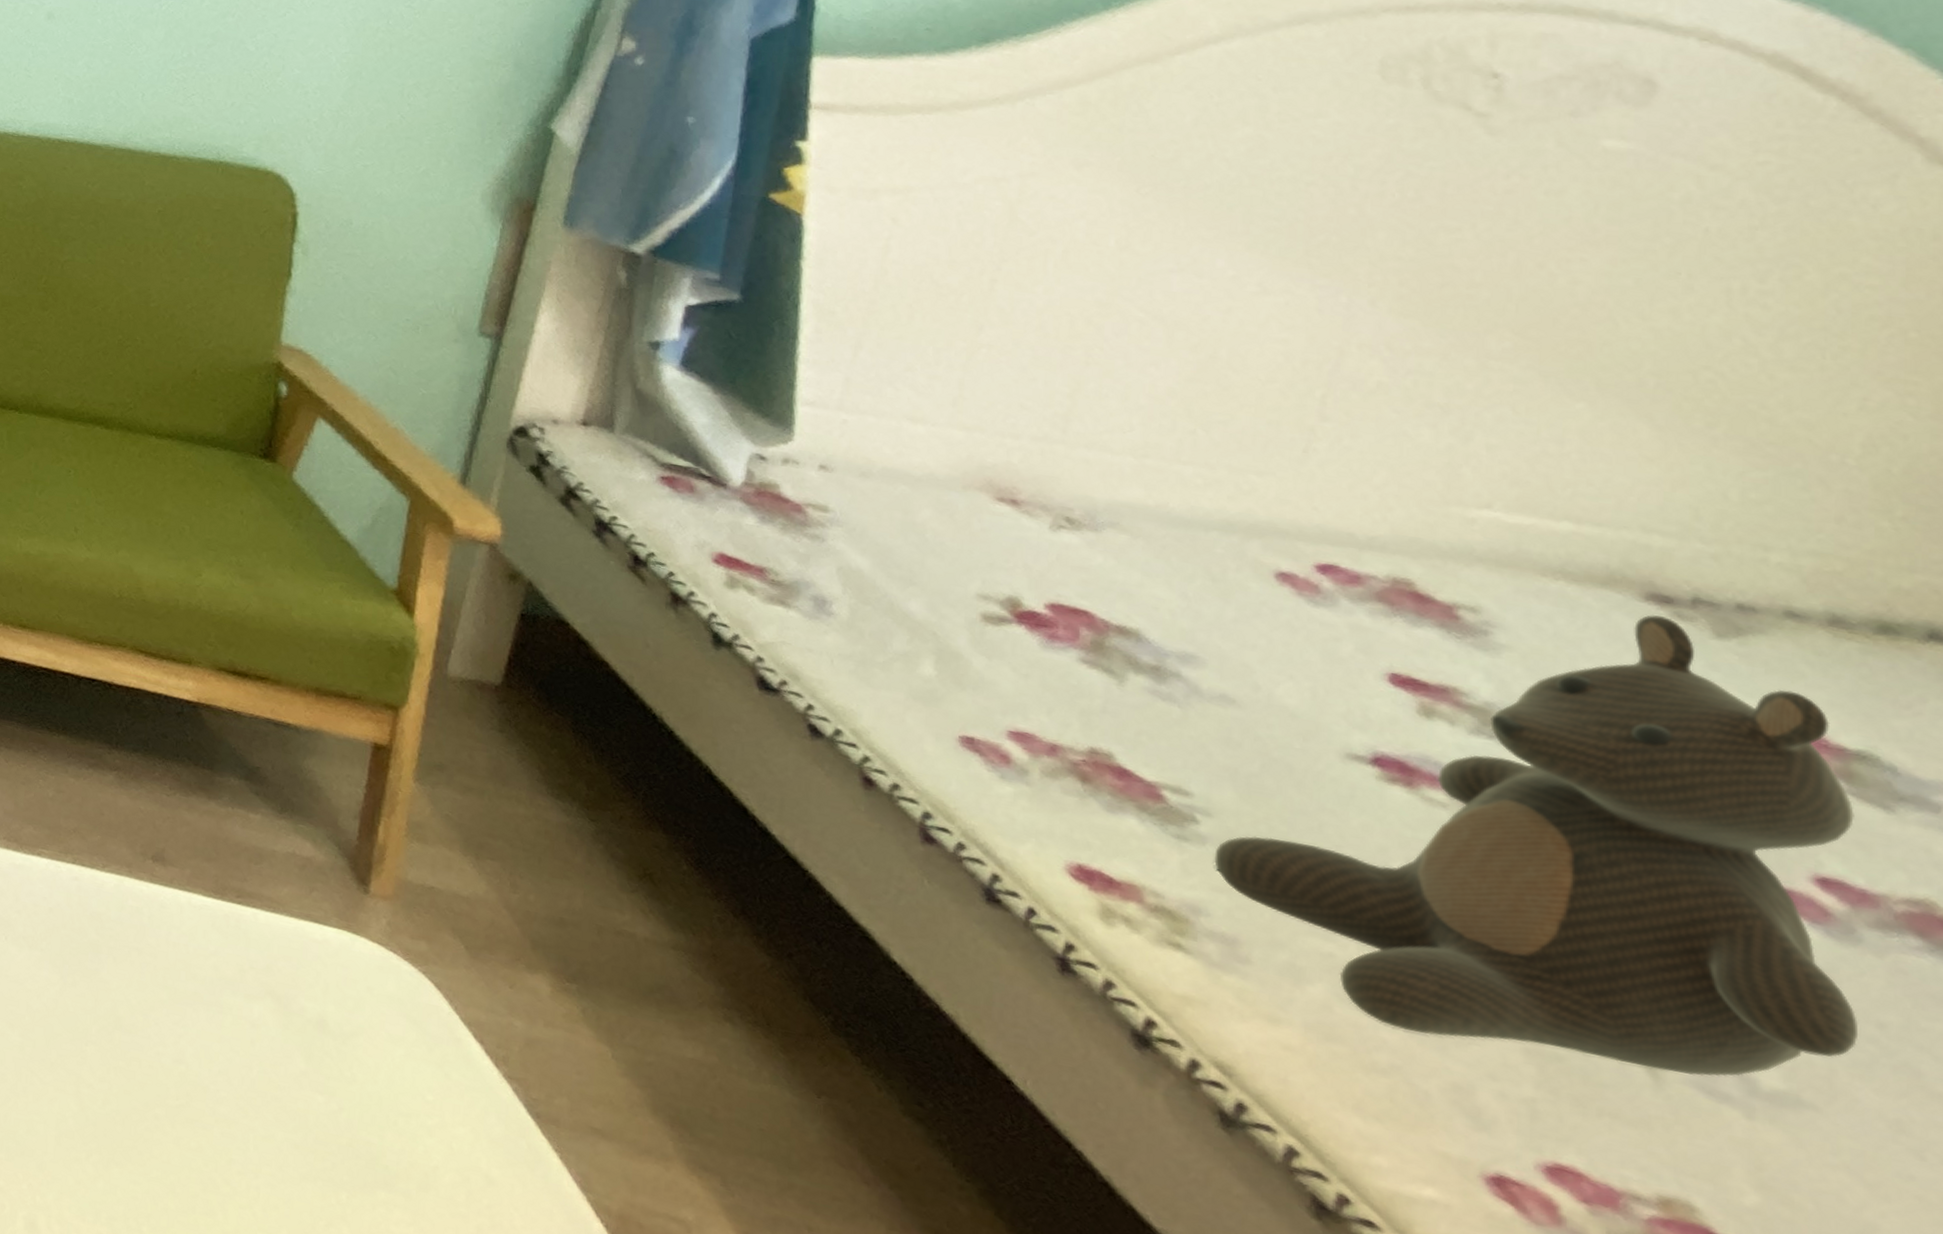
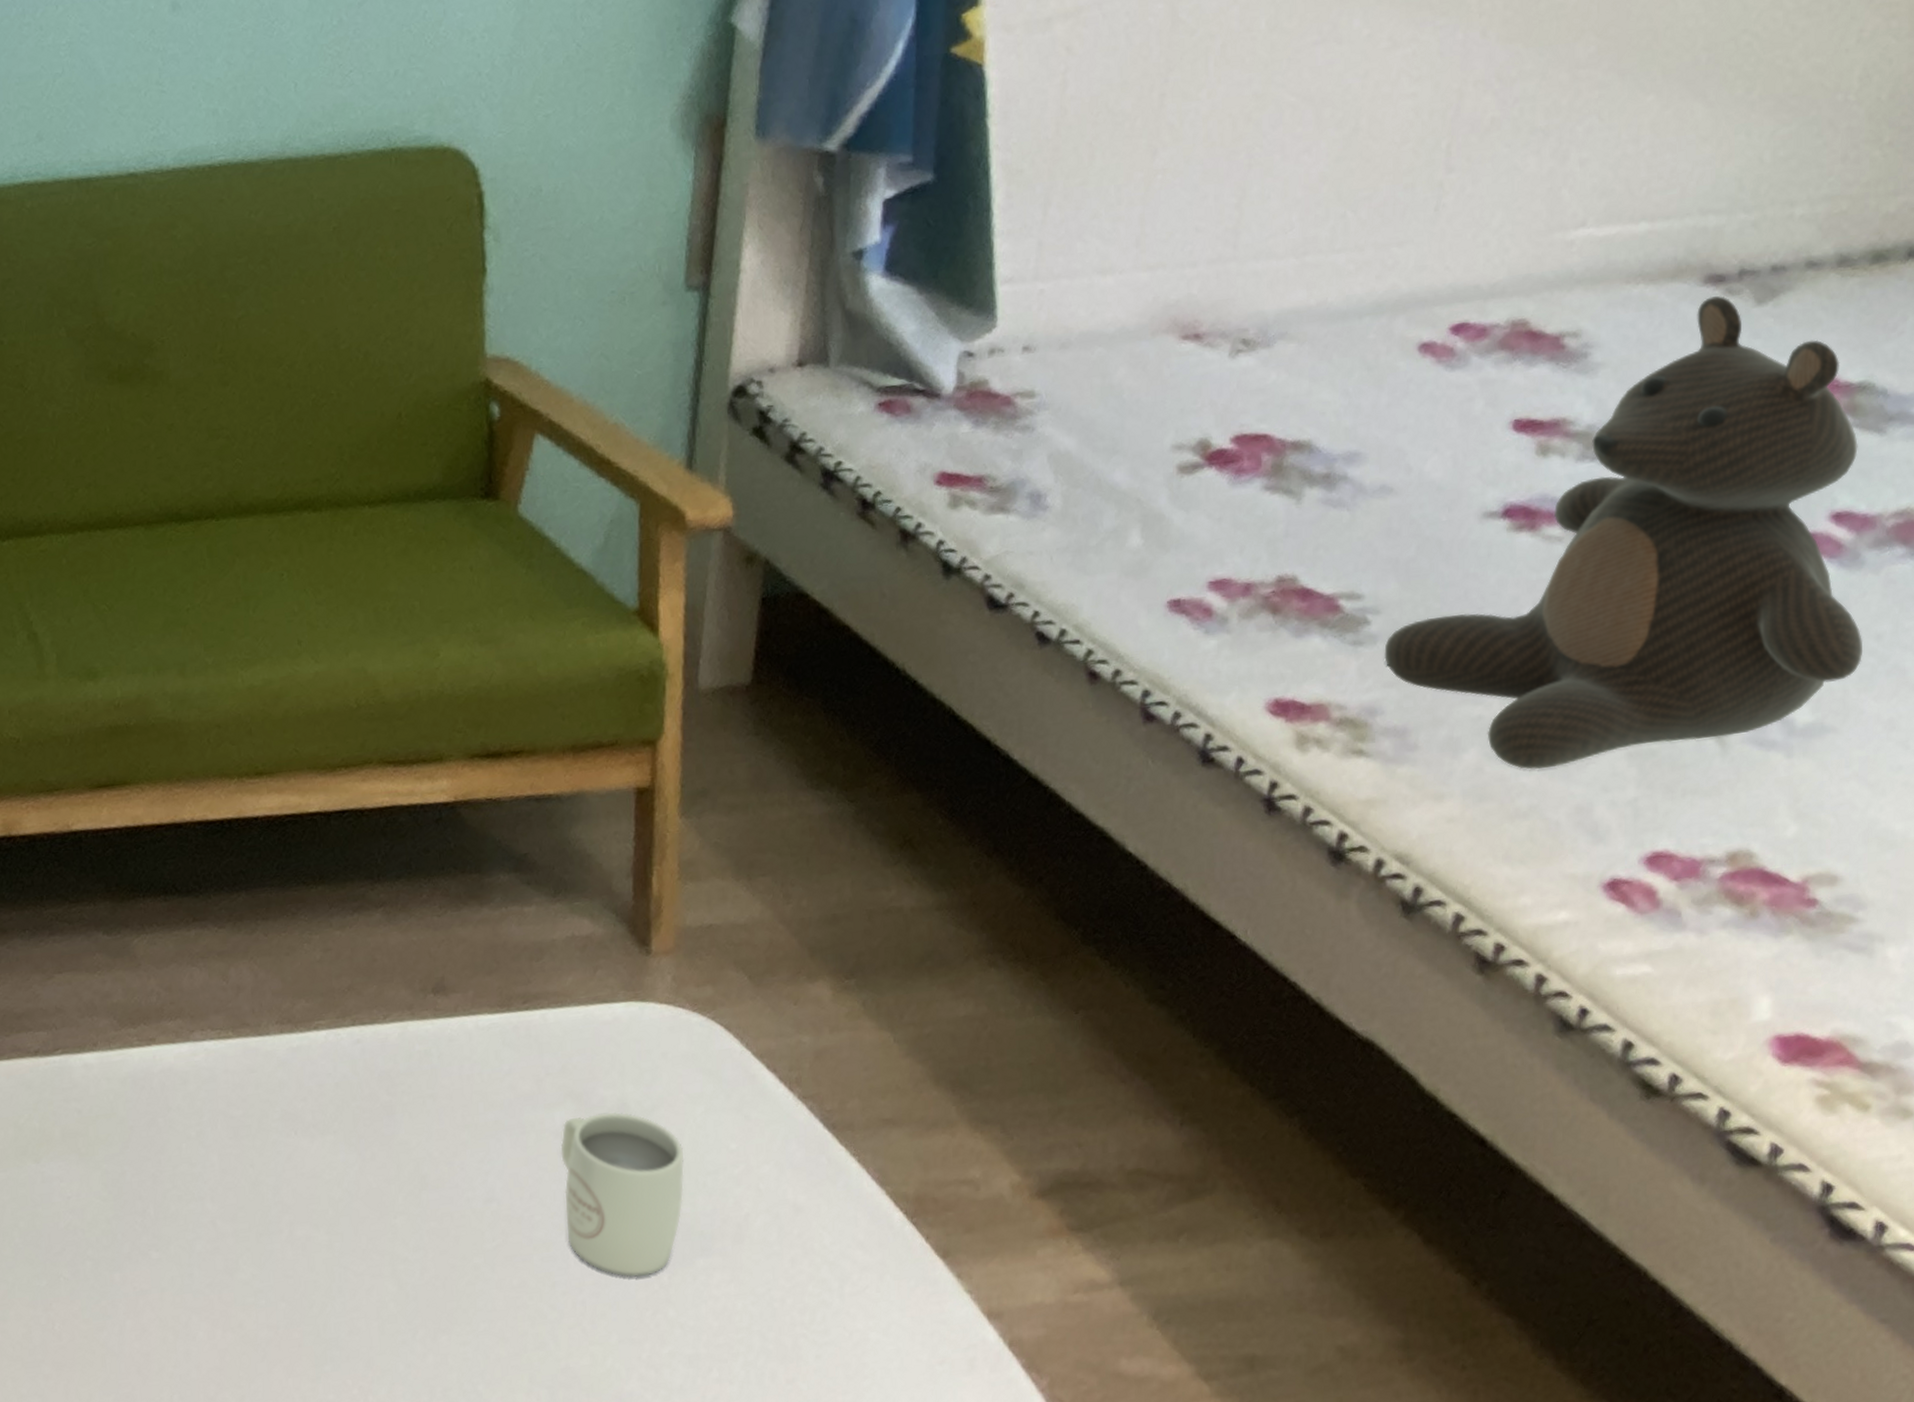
mug: none [250,1015,379,1189] -> present [560,1111,685,1278]

